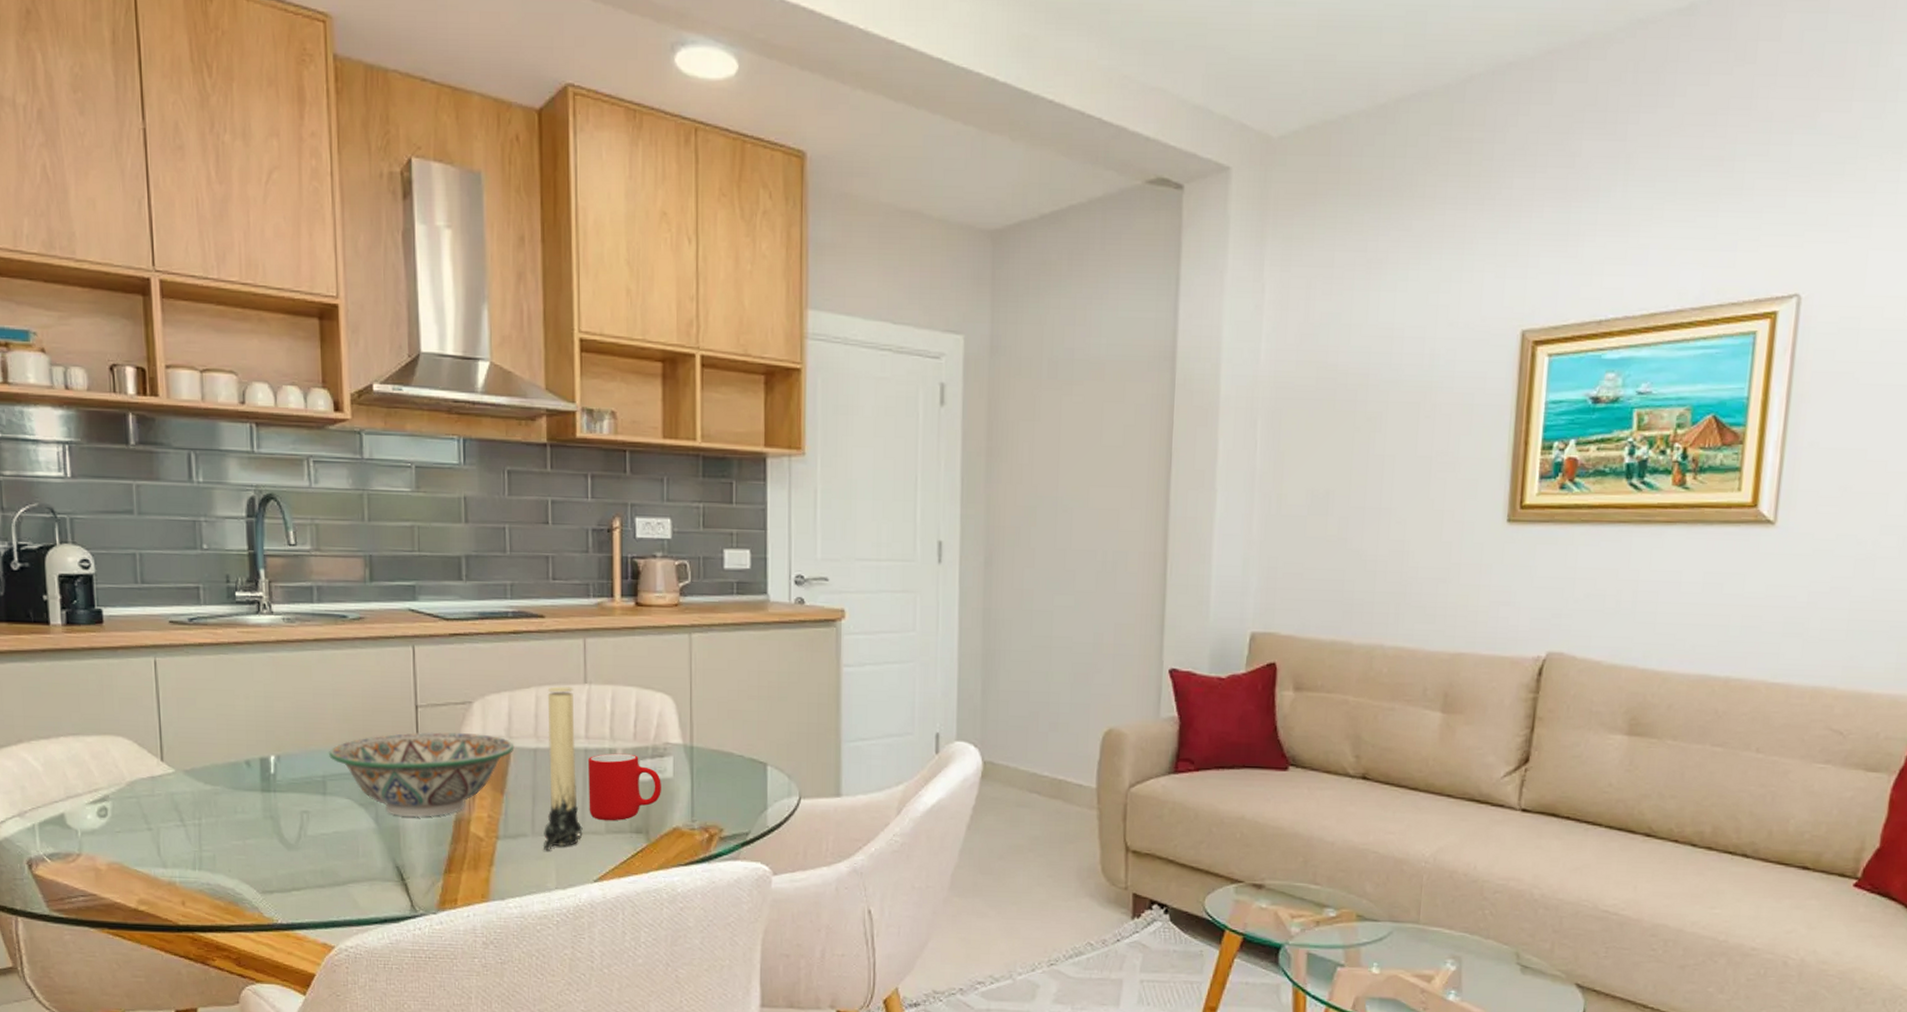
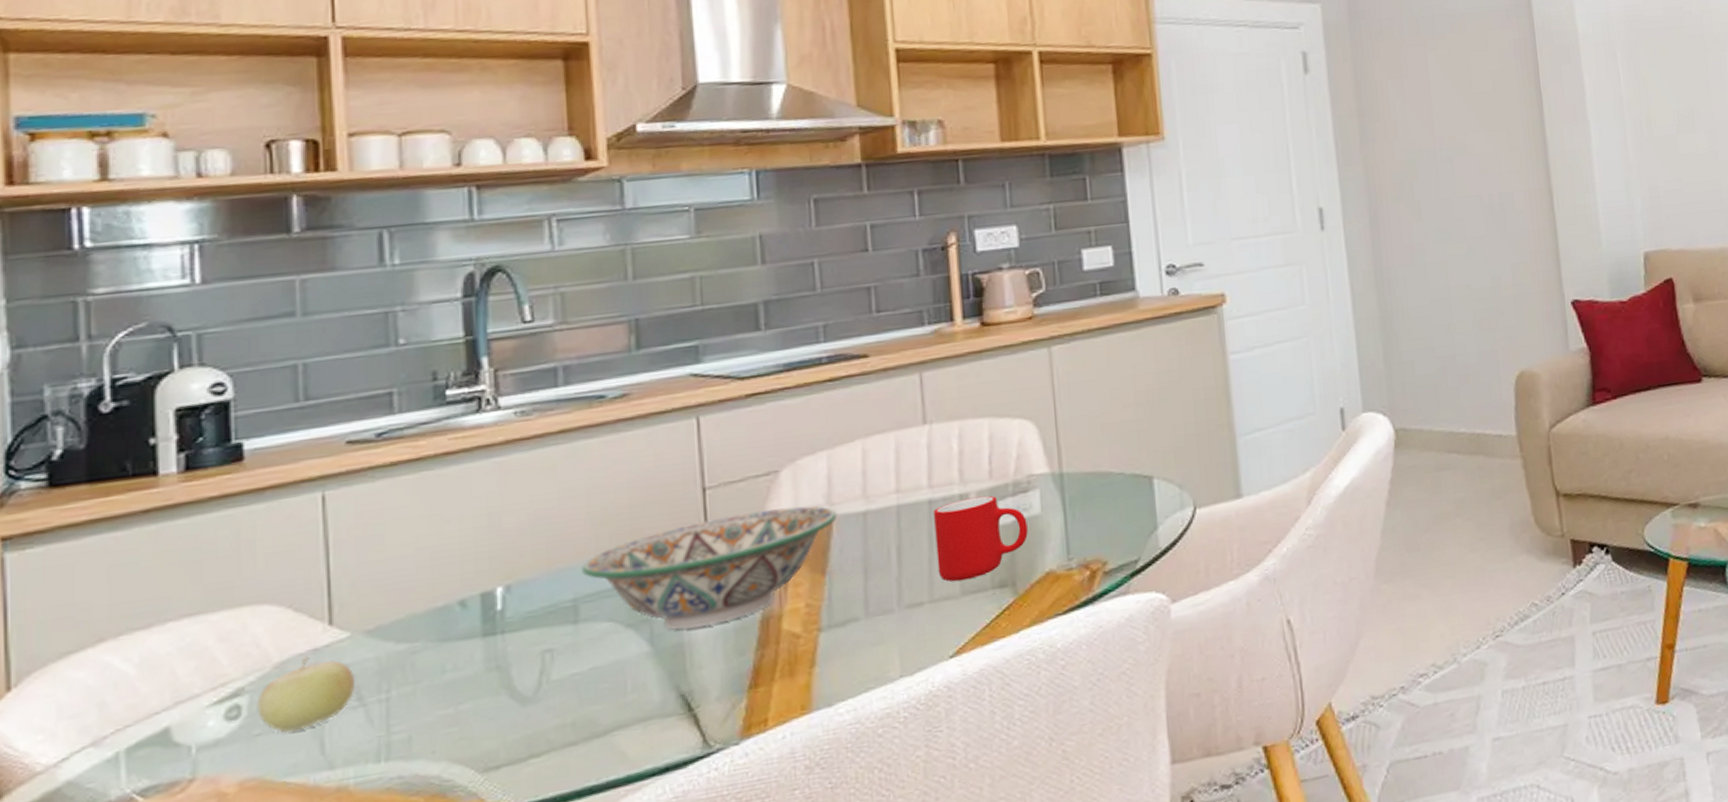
fruit: none [117,781,179,835] -> present [257,656,356,733]
candle: present [543,686,583,850] -> none [877,431,932,632]

